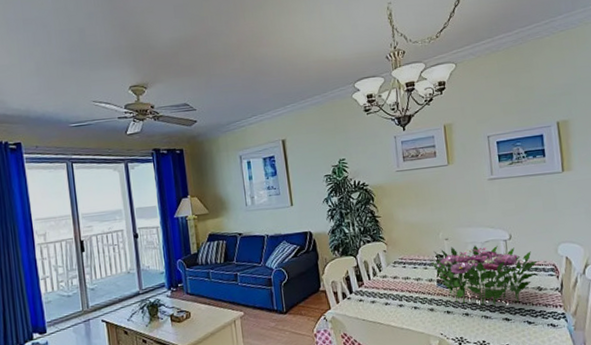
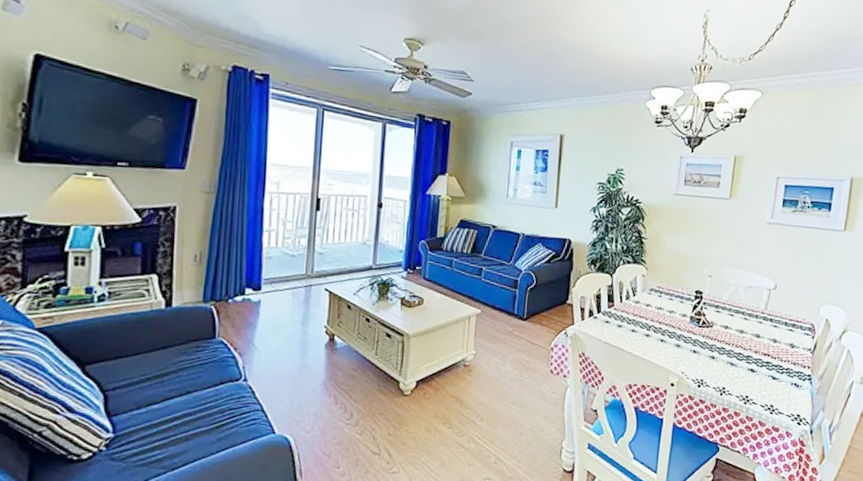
flower arrangement: present [430,245,537,307] -> none [688,285,796,356]

